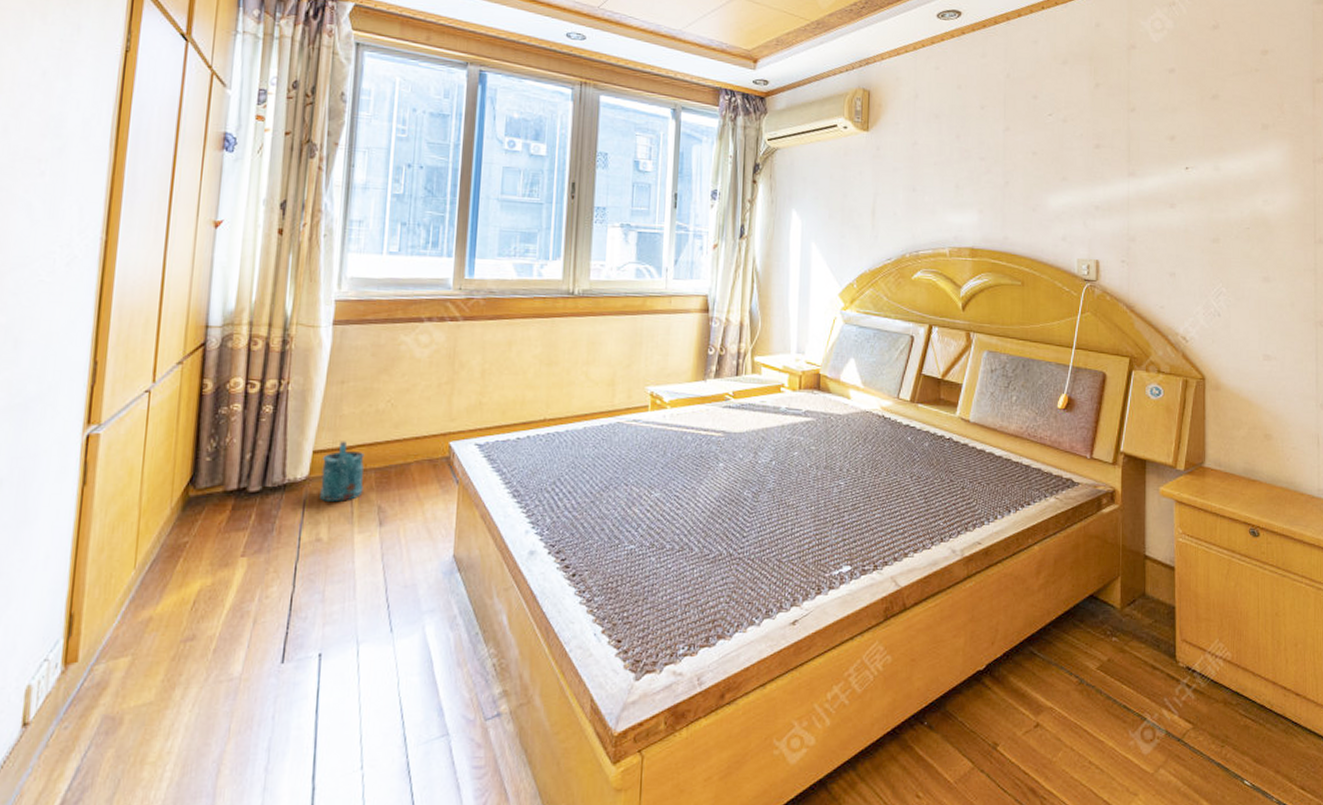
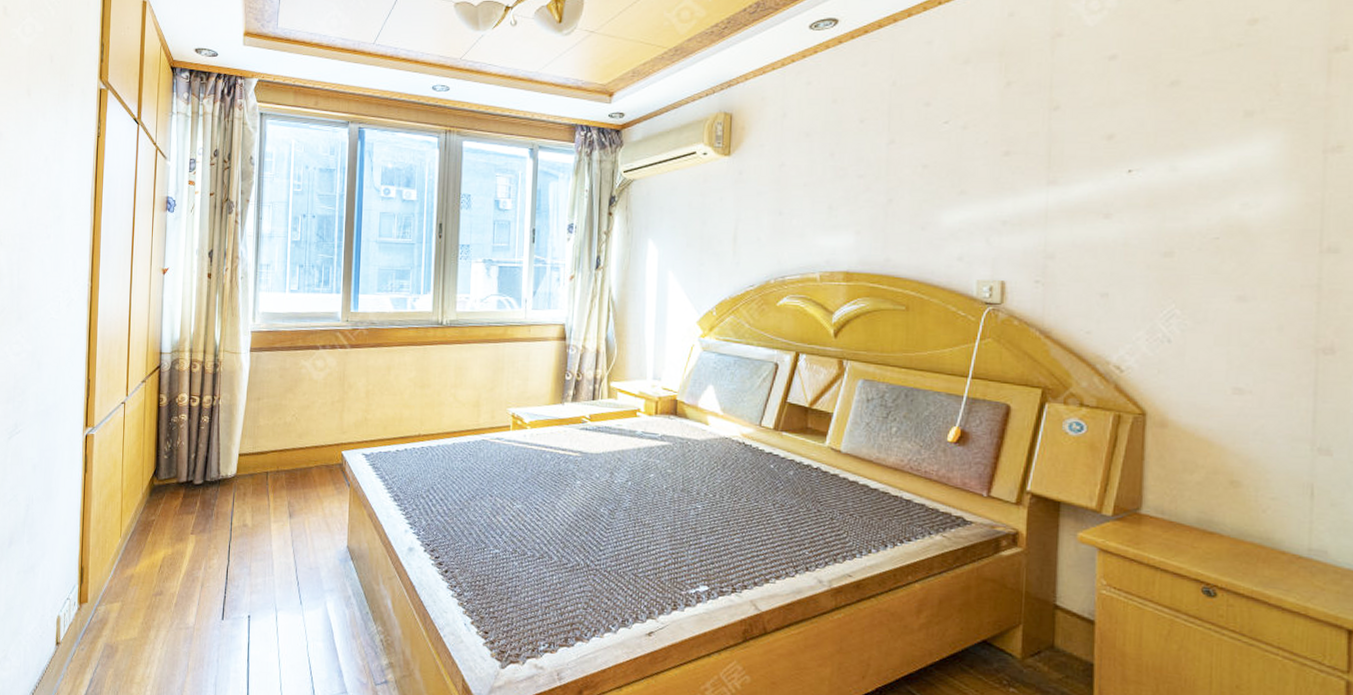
watering can: present [320,441,364,501] -> none [245,447,277,496]

